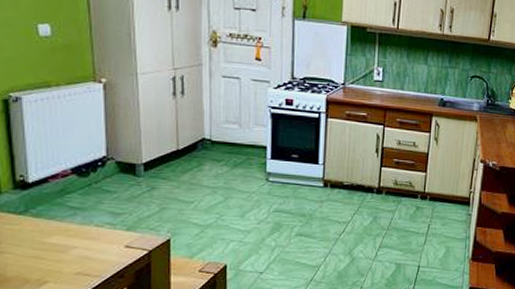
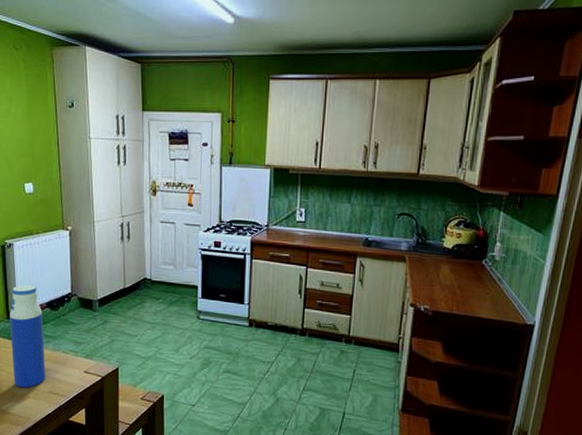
water bottle: none [17,147,72,272] -> present [10,284,46,388]

